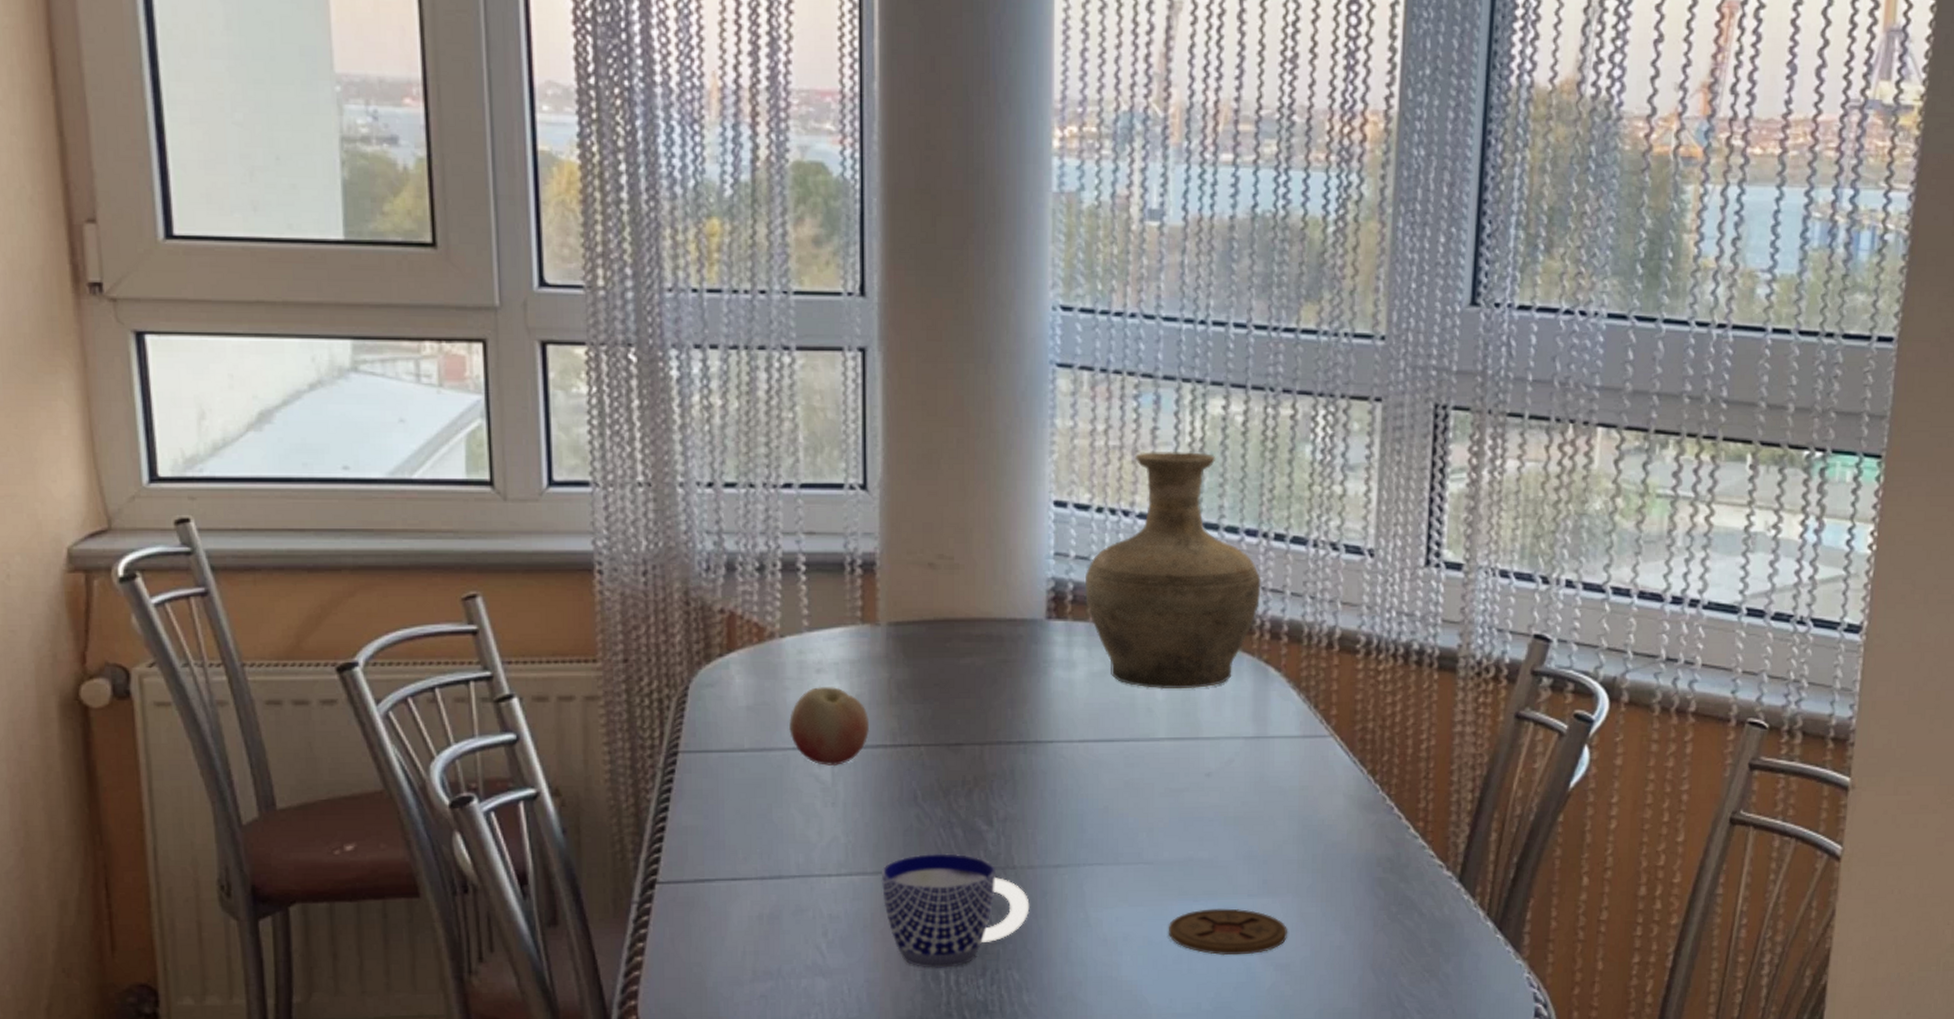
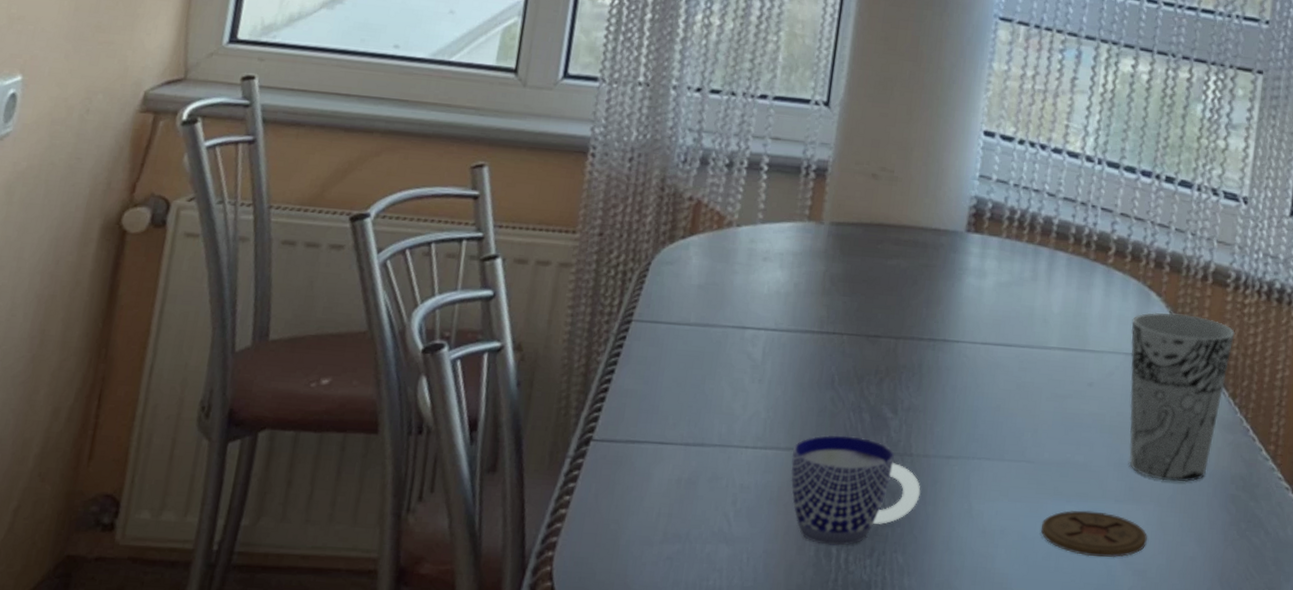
fruit: present [788,686,870,766] -> none [731,272,802,346]
vase: present [1085,451,1261,690] -> none [1001,97,1151,306]
cup: none [1249,688,1369,870] -> present [1129,312,1235,482]

